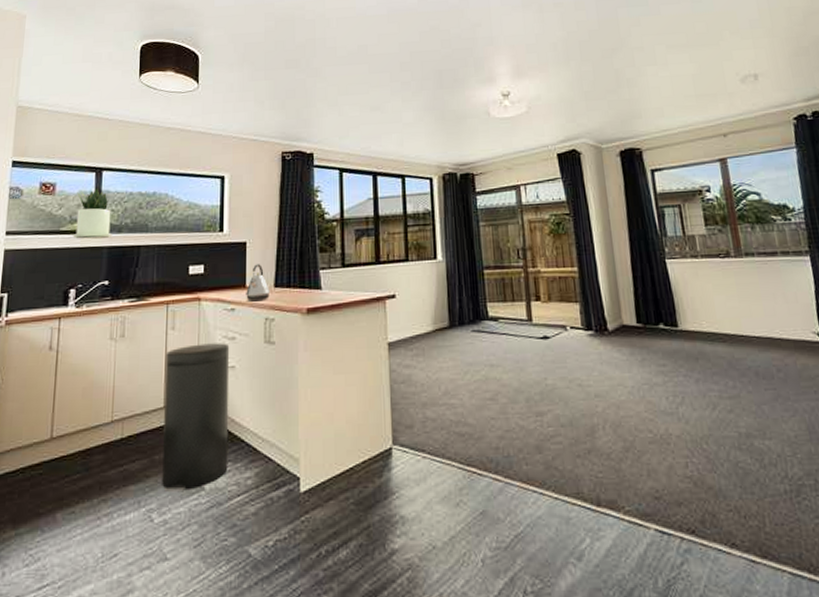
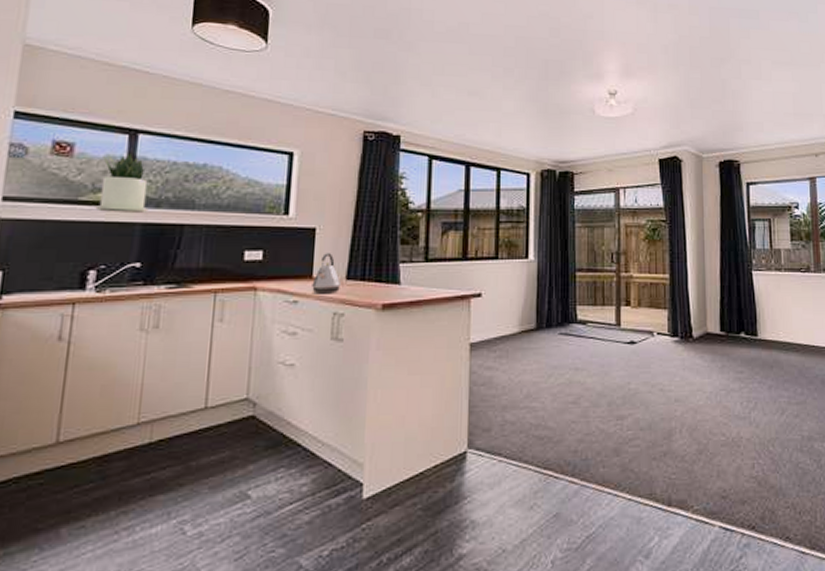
pedal bin: present [162,343,230,492] -> none [198,338,290,501]

